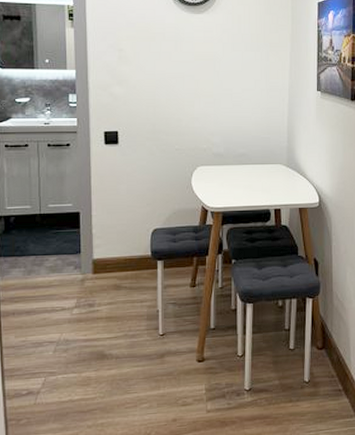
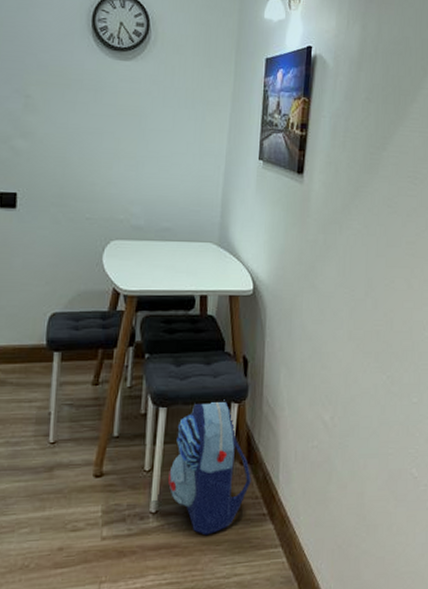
backpack: none [258,295,327,408] -> present [168,399,251,536]

